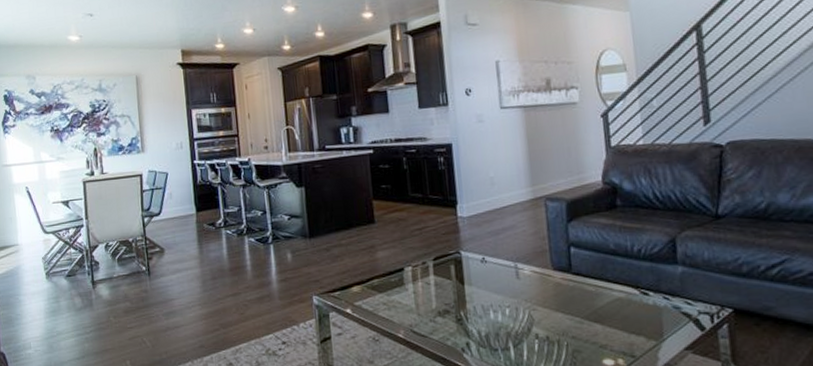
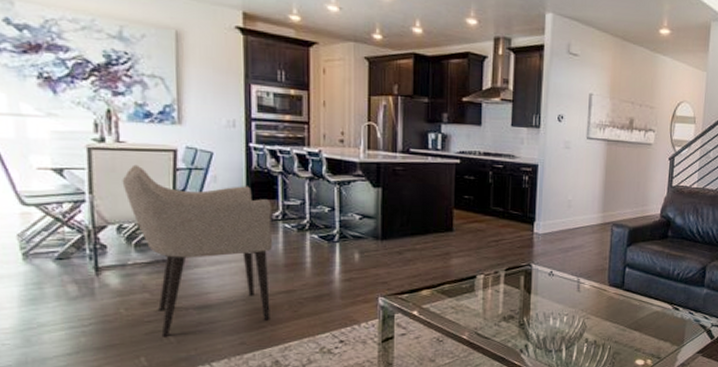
armchair: none [106,191,222,342] -> present [122,164,273,338]

